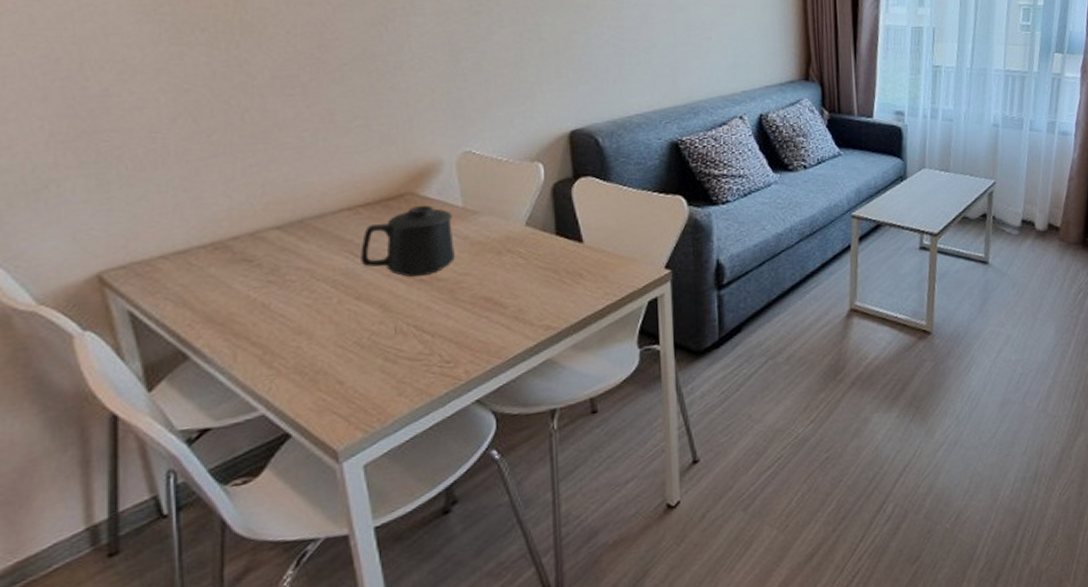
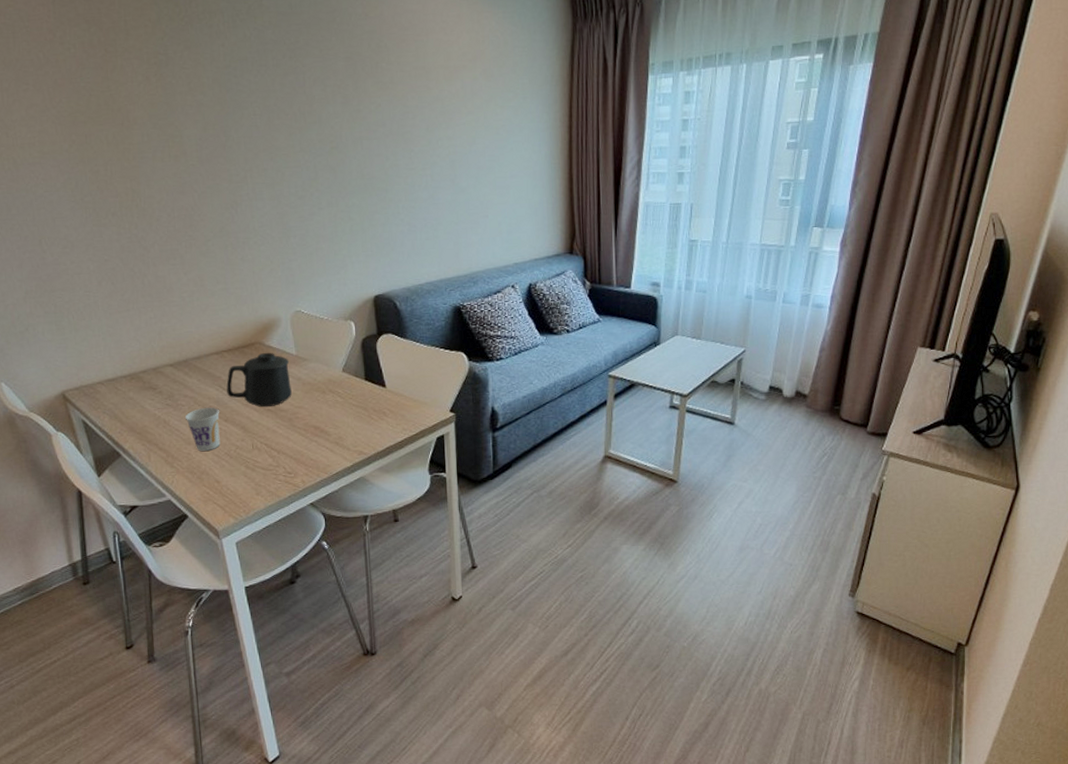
cup: none [296,281,348,343] -> present [185,407,220,452]

